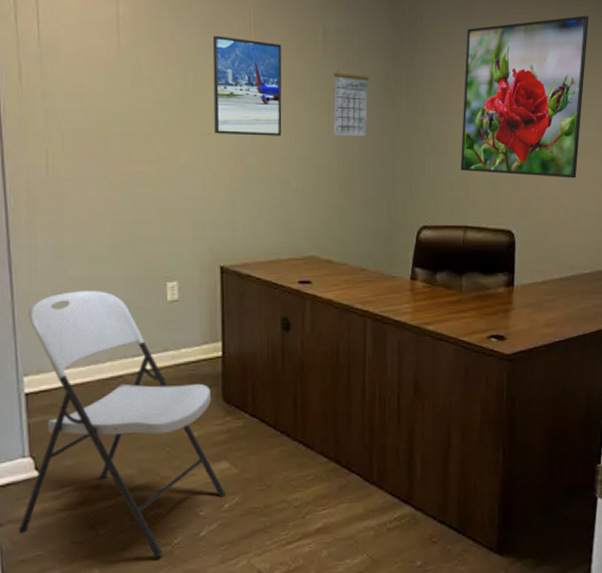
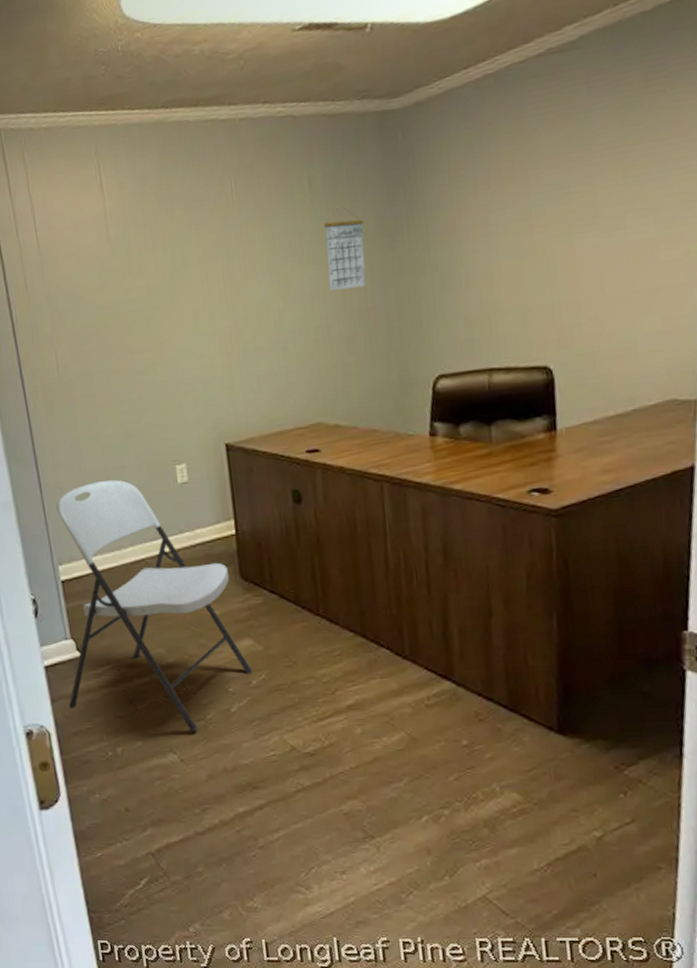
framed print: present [212,35,282,136] -> none [195,204,274,311]
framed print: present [460,15,589,179] -> none [474,89,634,306]

